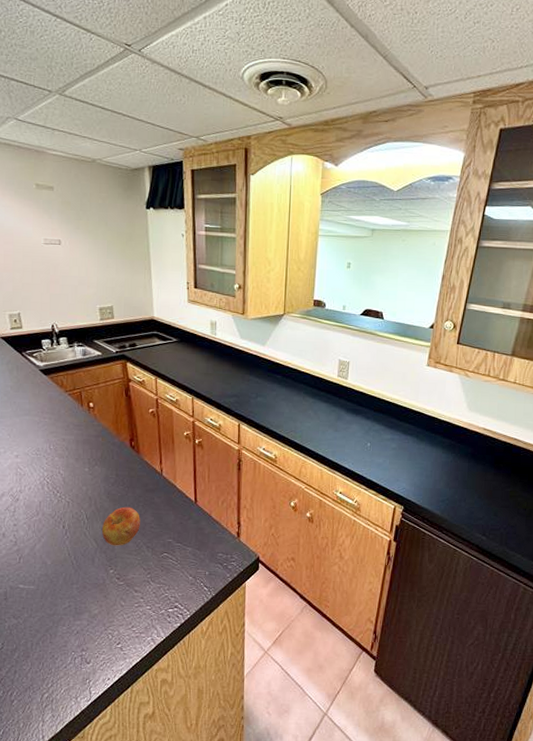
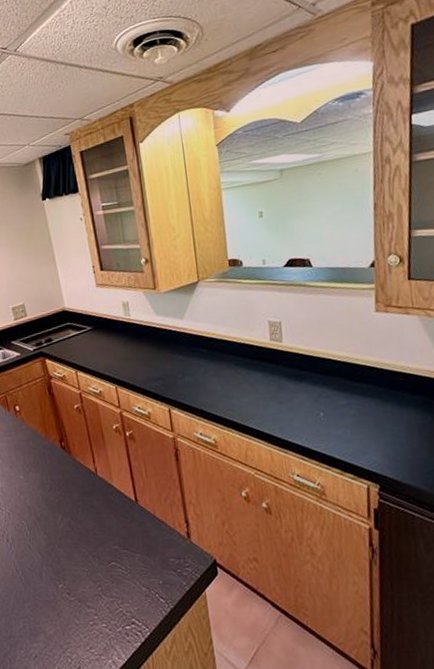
apple: present [101,506,140,546] -> none [44,513,83,558]

